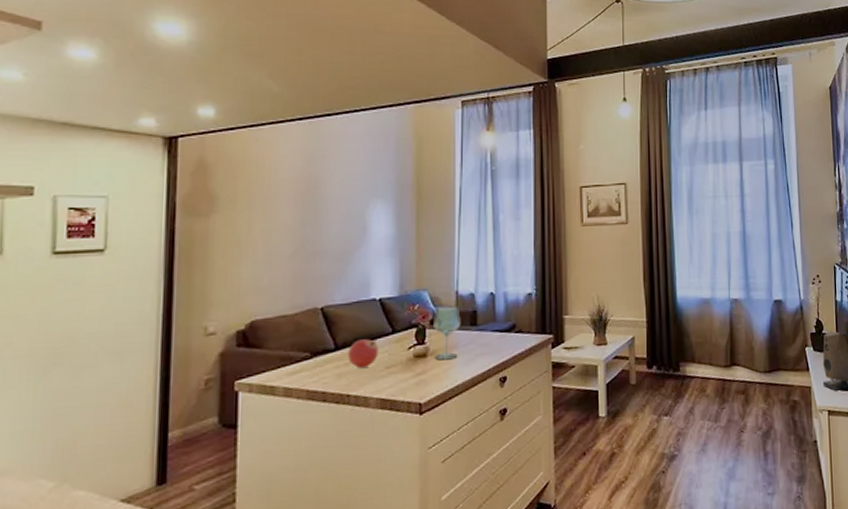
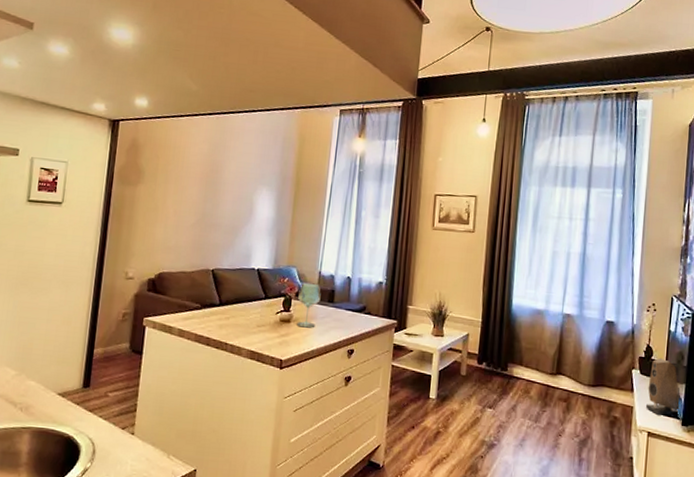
fruit: present [348,339,379,369] -> none [229,300,253,324]

